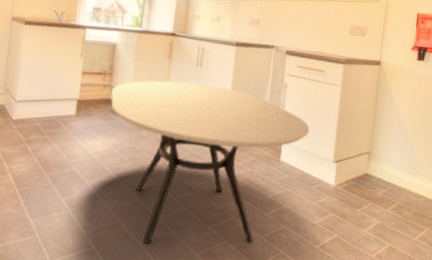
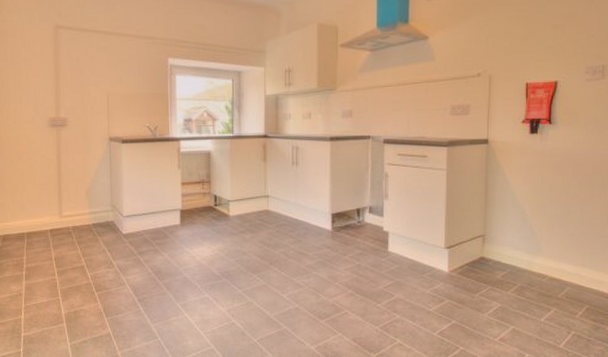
dining table: present [111,80,310,245] -> none [212,183,416,341]

